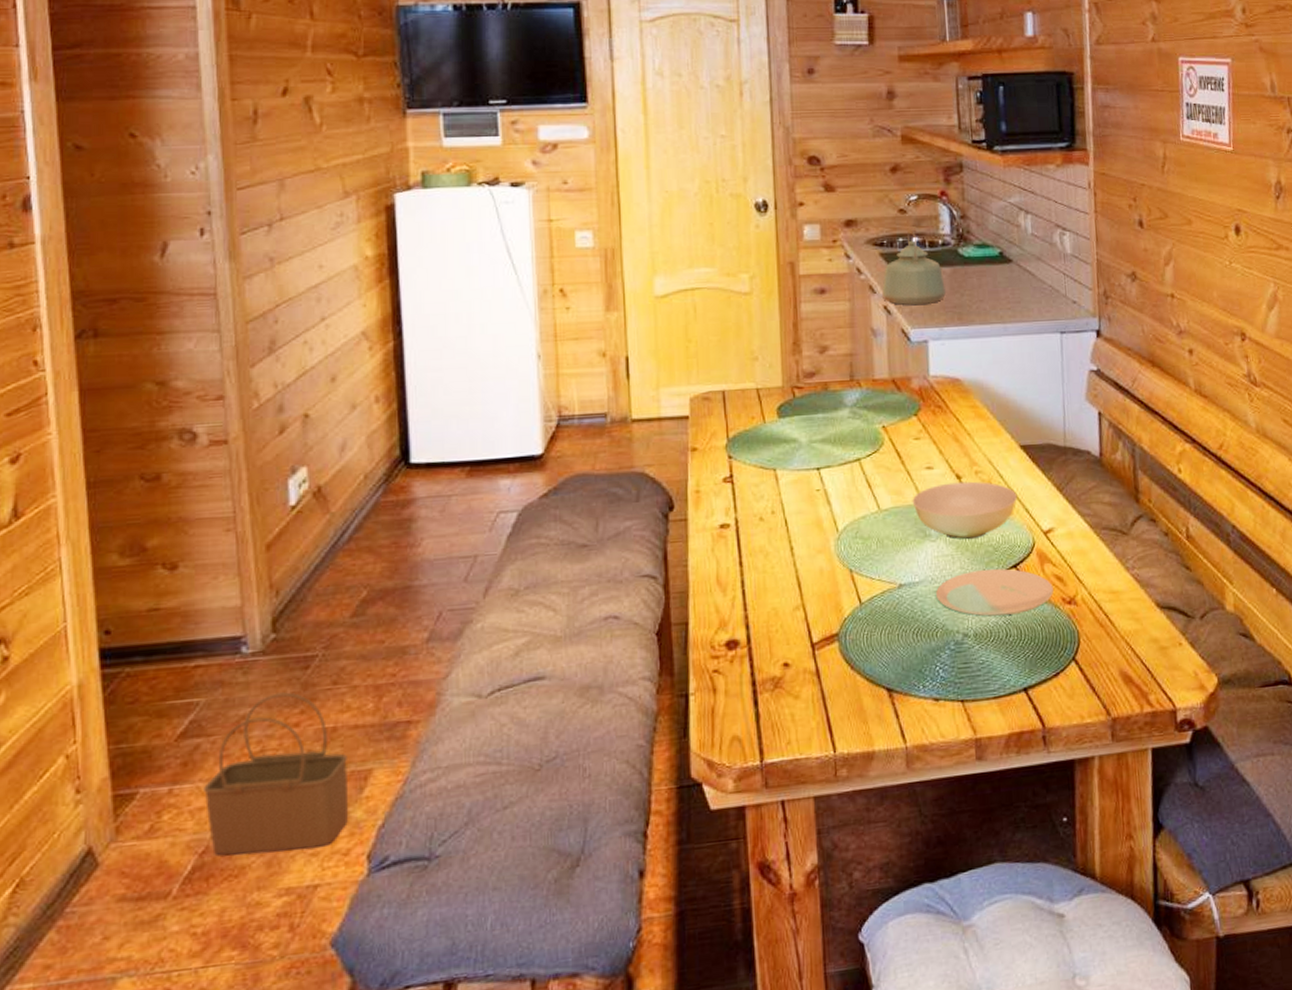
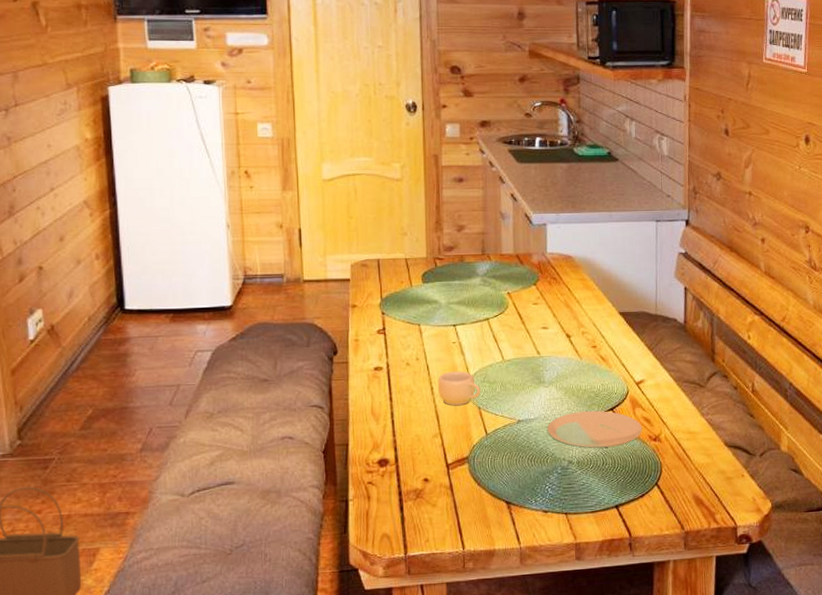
cup: none [798,525,852,570] -> present [437,371,481,406]
kettle: present [882,225,946,306] -> none [510,127,562,195]
bowl: present [912,481,1018,540] -> none [530,340,616,386]

